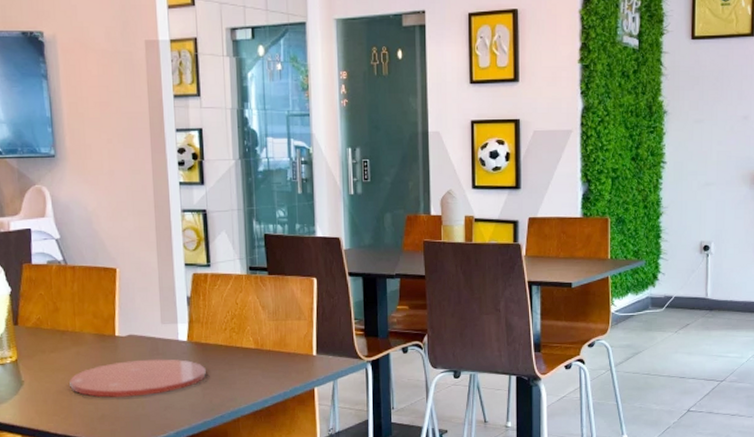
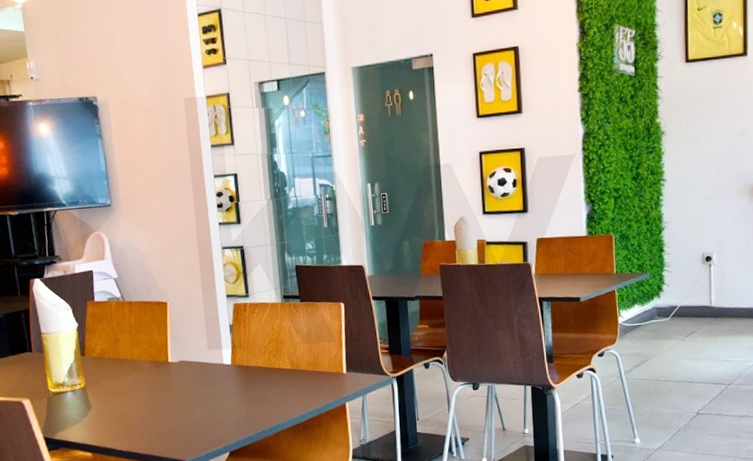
plate: present [69,359,206,398] -> none [130,381,249,417]

